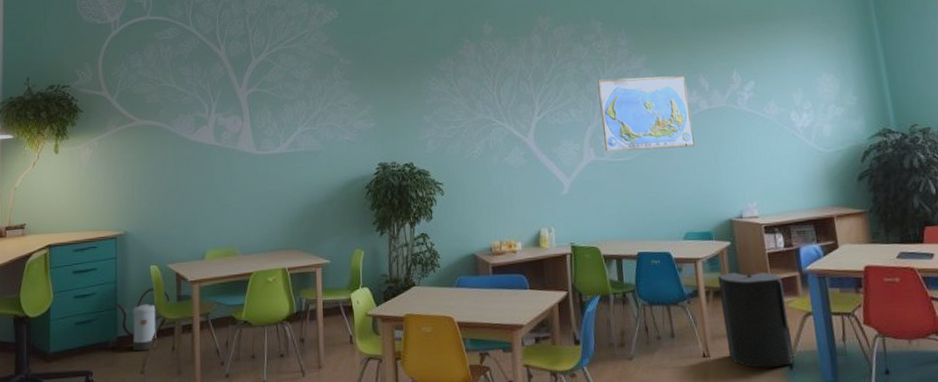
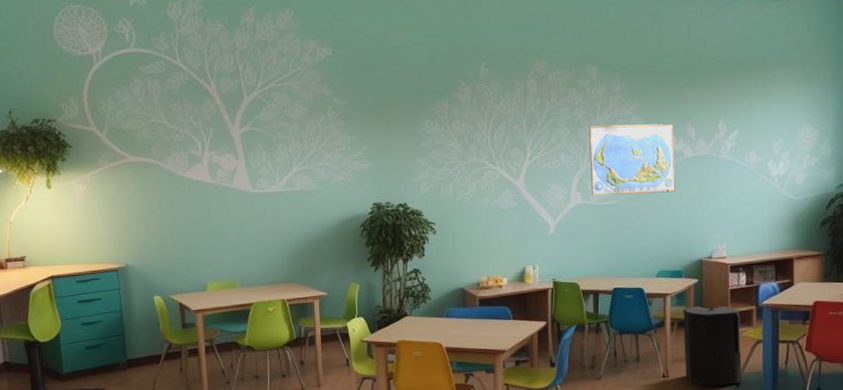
watering can: present [117,287,170,352] -> none [124,316,175,372]

